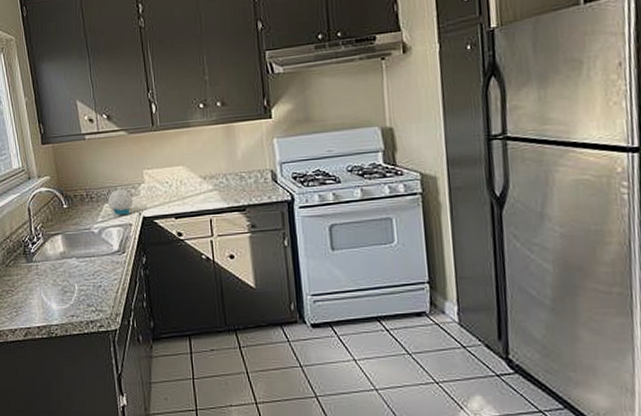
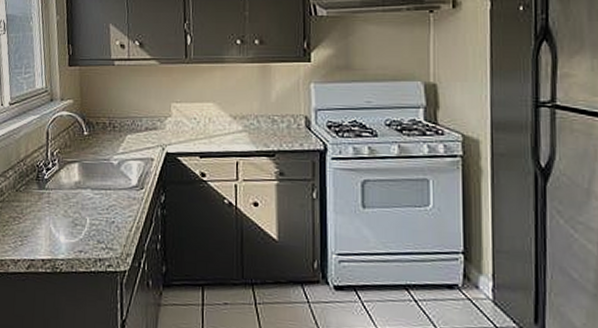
baseball cap: present [108,189,133,215] -> none [131,121,157,149]

